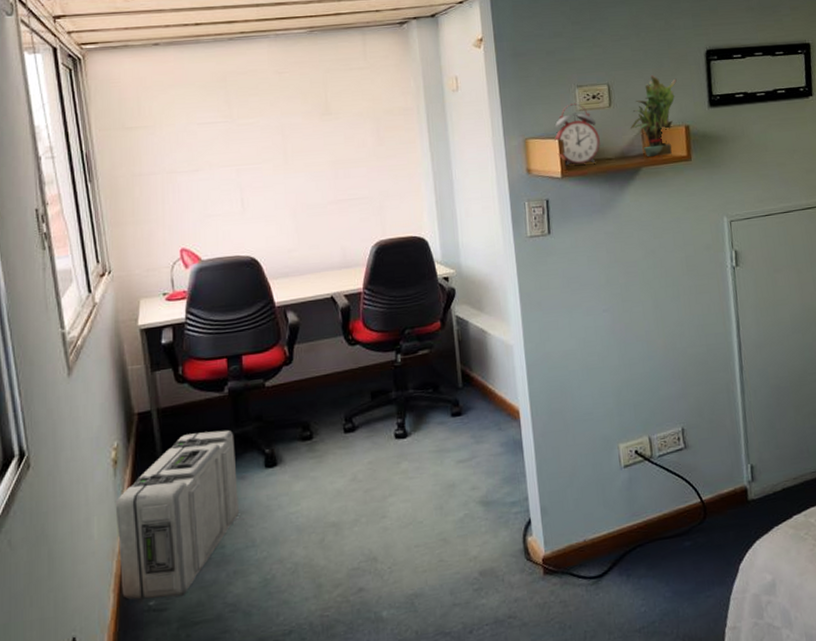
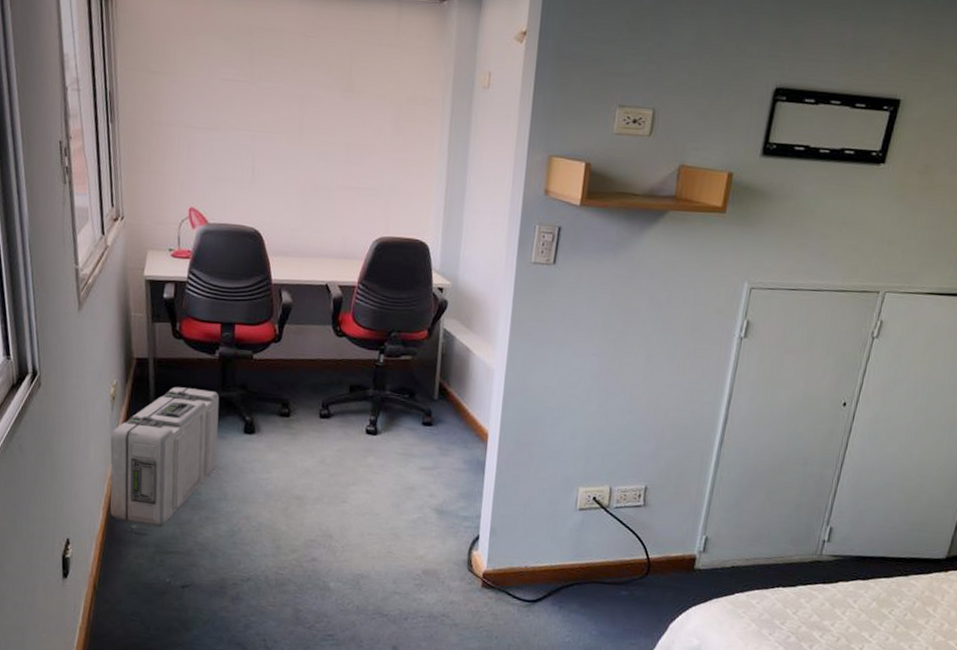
alarm clock: present [554,103,600,166] -> none [581,124,631,197]
potted plant: present [631,74,677,157] -> none [667,106,733,202]

